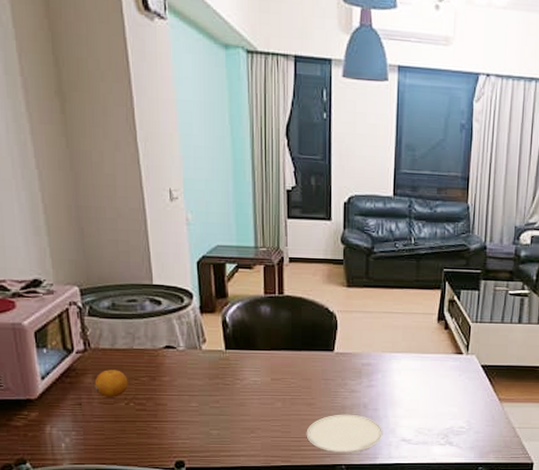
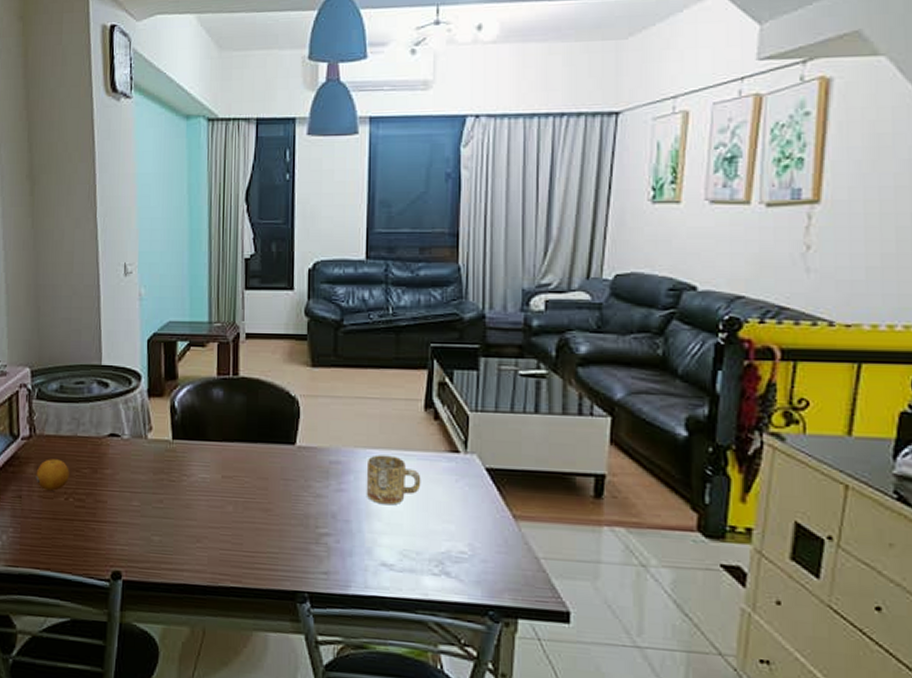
plate: present [306,414,383,453] -> none [261,524,357,577]
mug: none [391,357,434,396] -> present [366,454,421,506]

